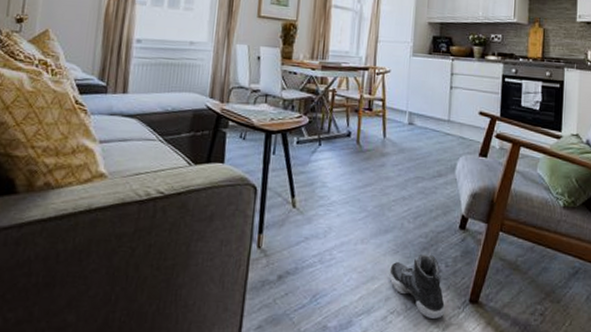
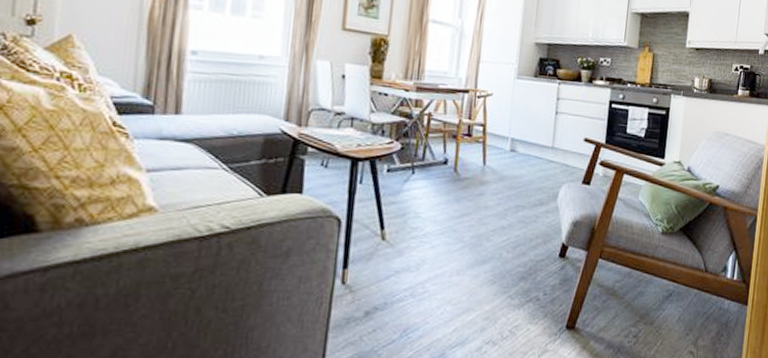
sneaker: present [389,254,446,319] -> none [485,283,542,346]

